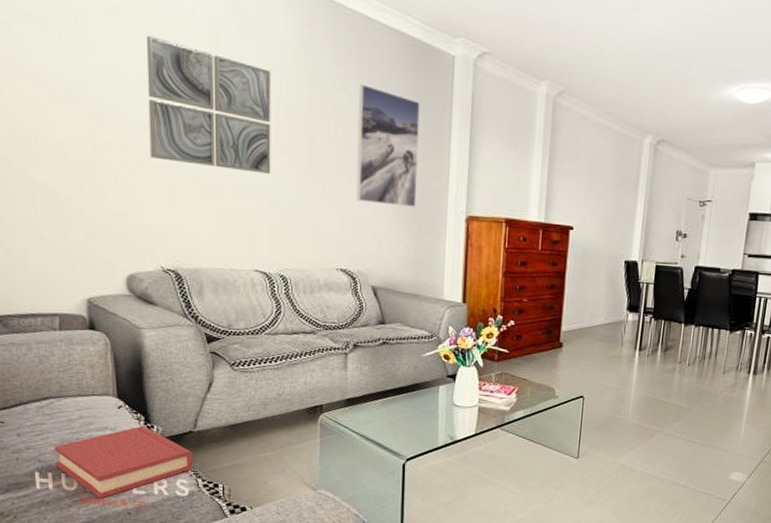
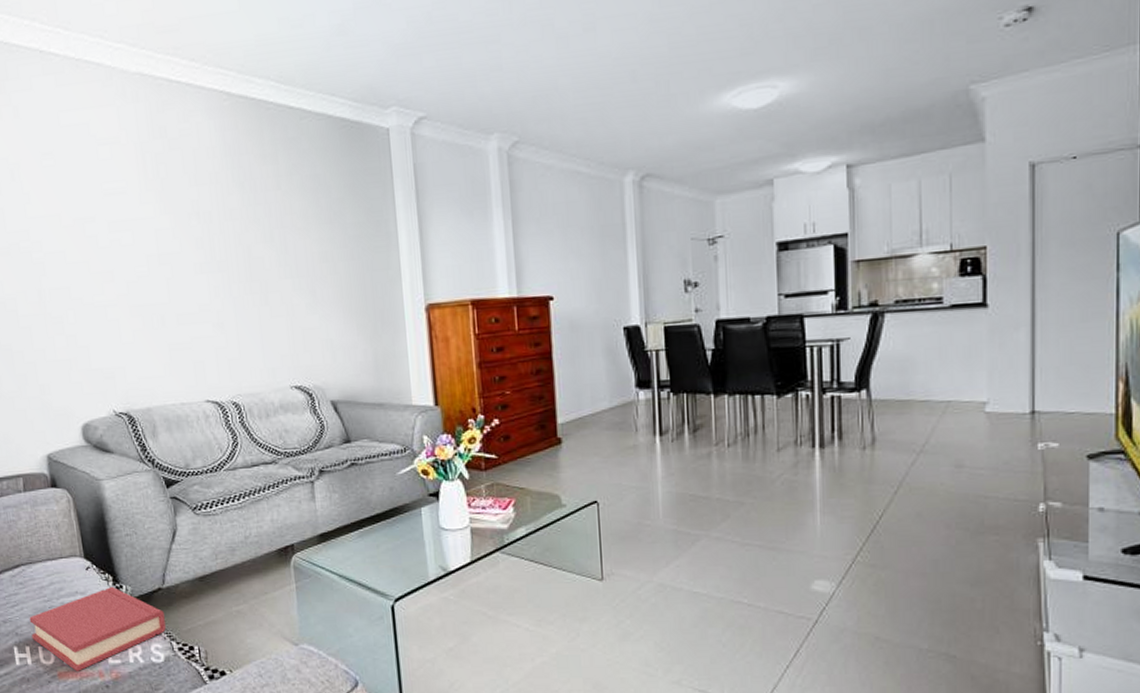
wall art: present [146,35,271,174] -> none [78,173,212,299]
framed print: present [356,84,420,207] -> none [290,179,368,308]

